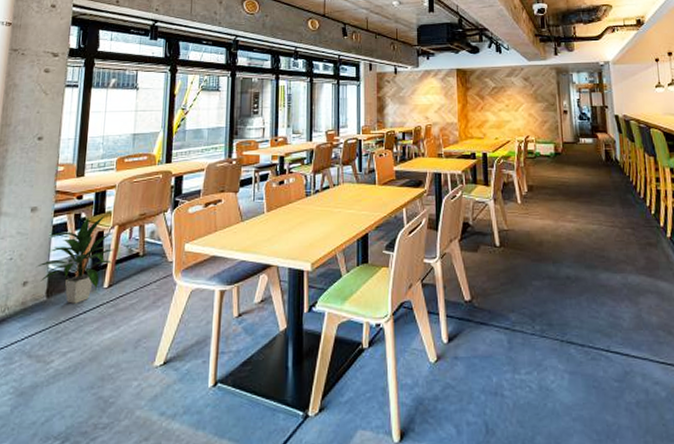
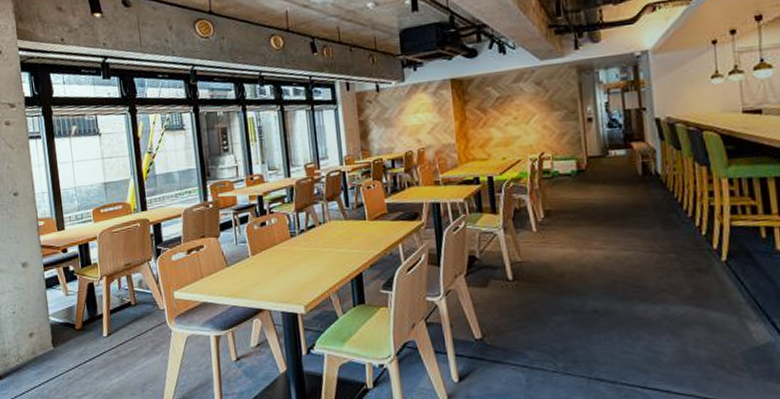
indoor plant: present [35,215,114,304] -> none [37,267,109,352]

